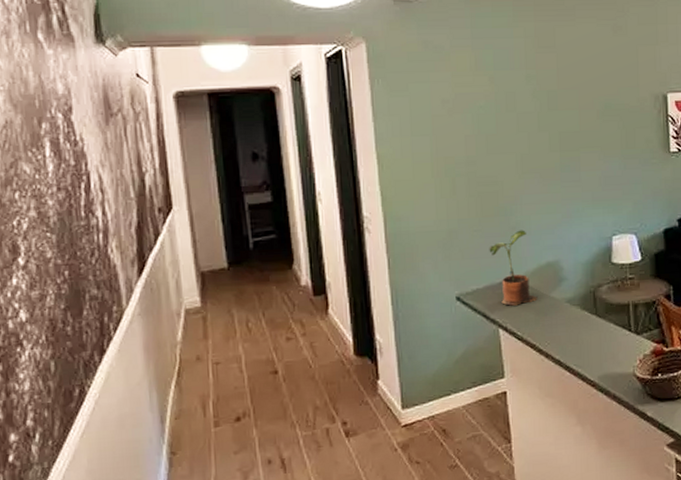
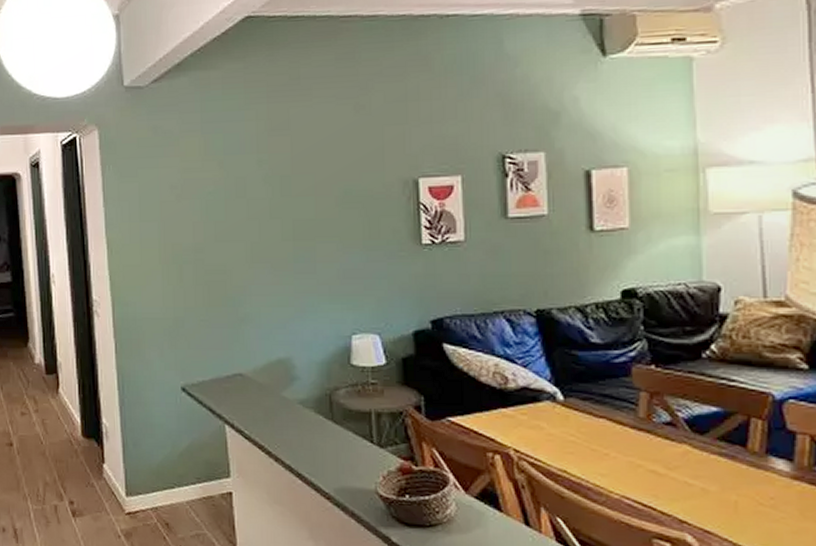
potted plant: present [489,230,538,306] -> none [216,322,267,402]

